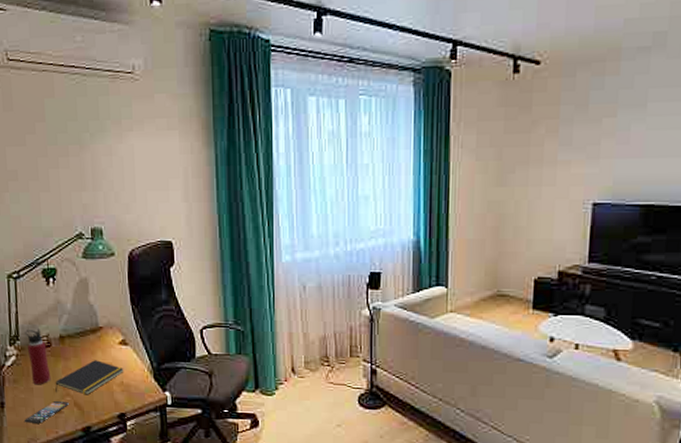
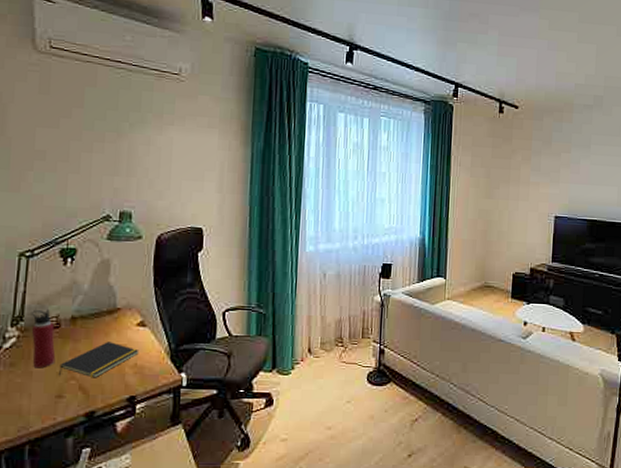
smartphone: present [25,400,69,424] -> none [17,384,73,410]

